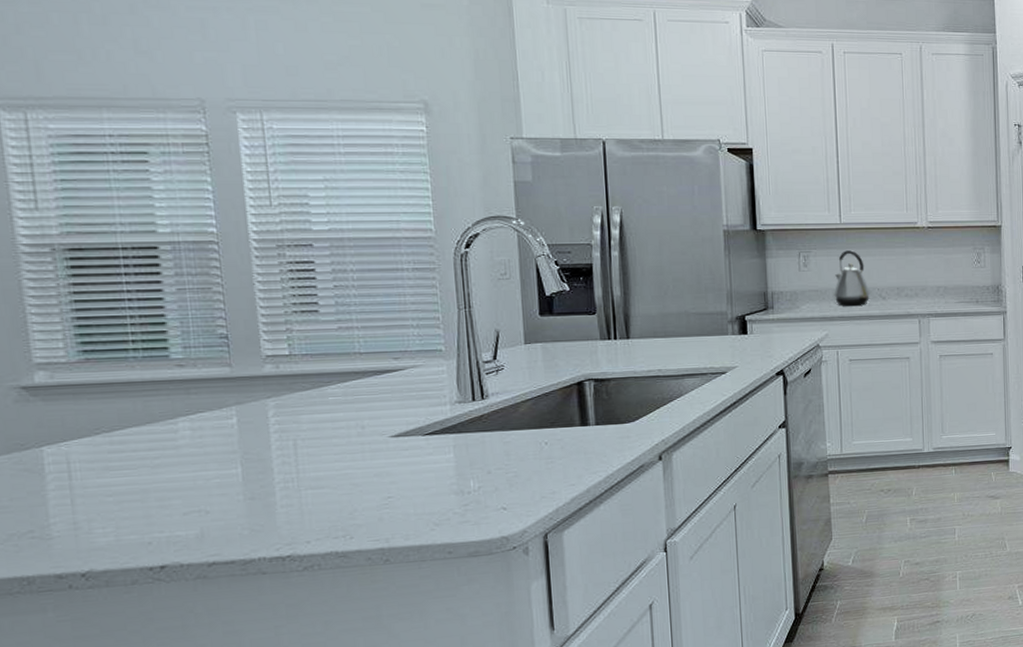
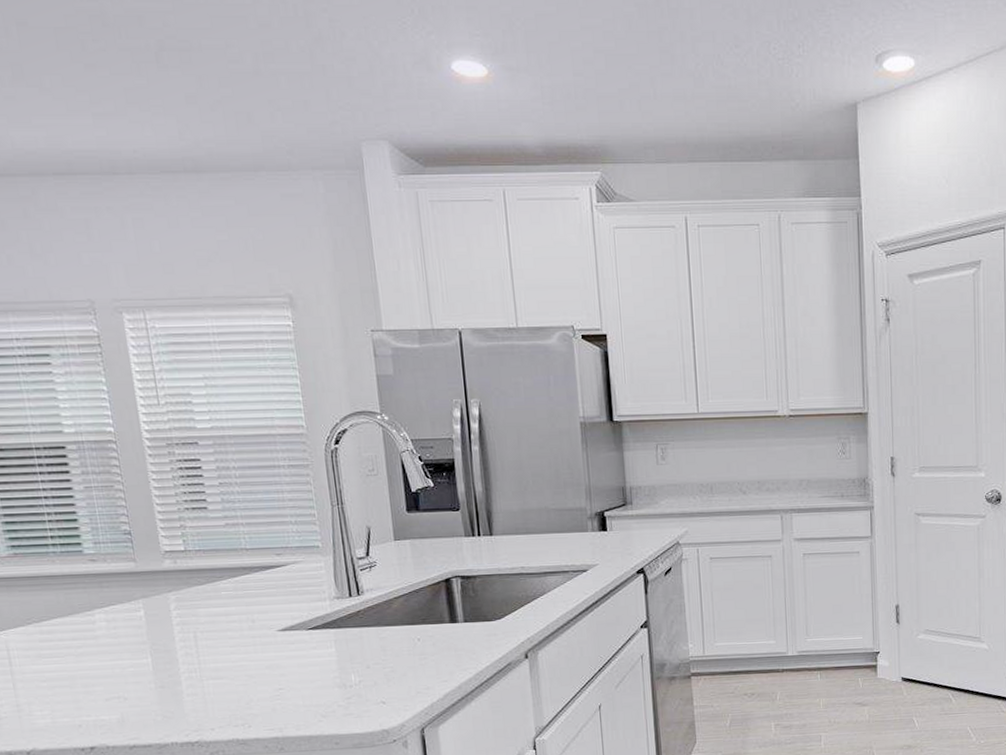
kettle: present [833,250,870,306] -> none [692,442,730,501]

